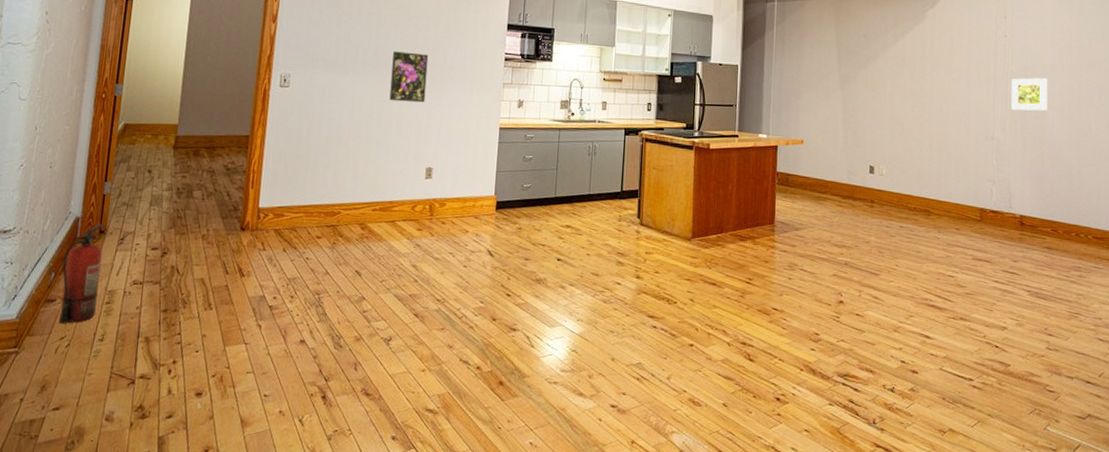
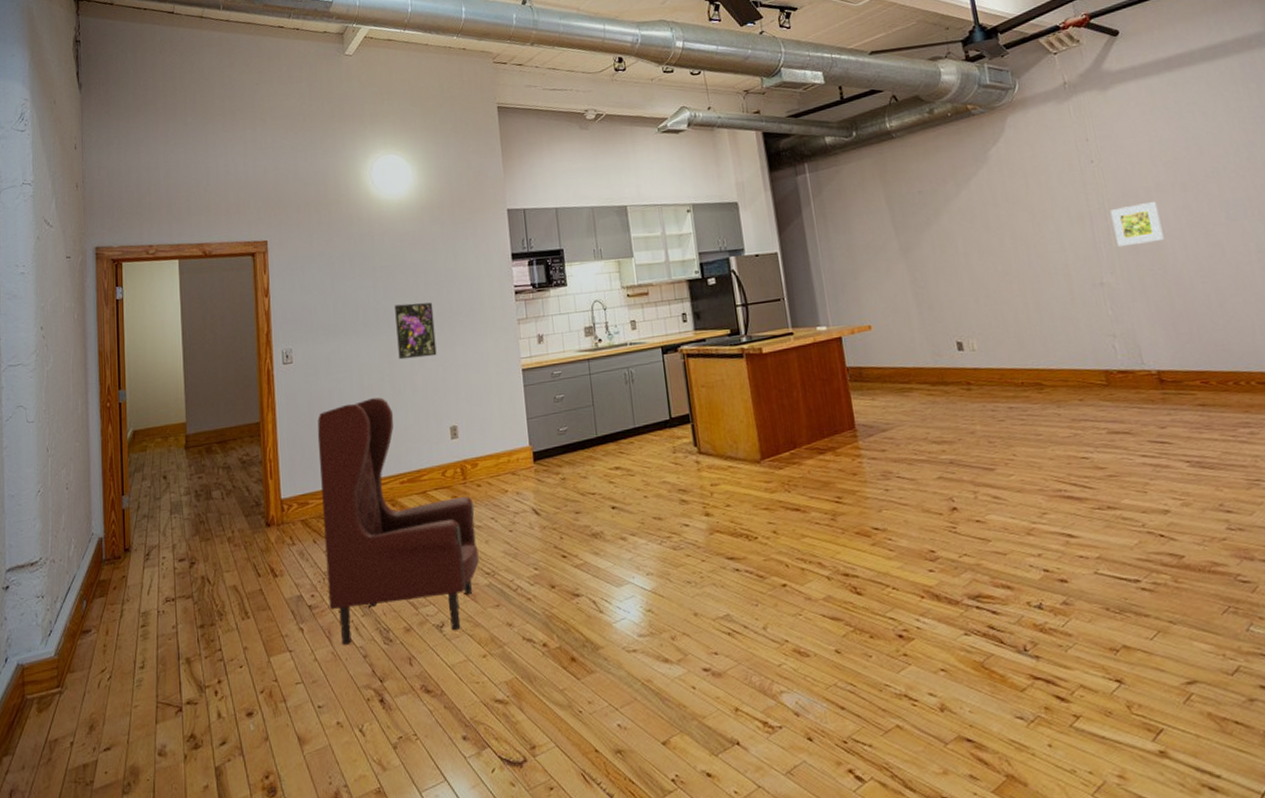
fire extinguisher: present [59,223,104,324] -> none [92,541,133,655]
armchair: none [289,131,436,346] -> present [317,397,479,645]

